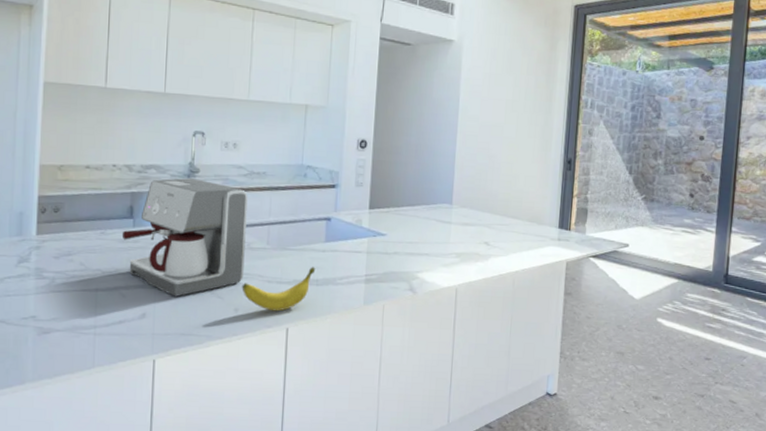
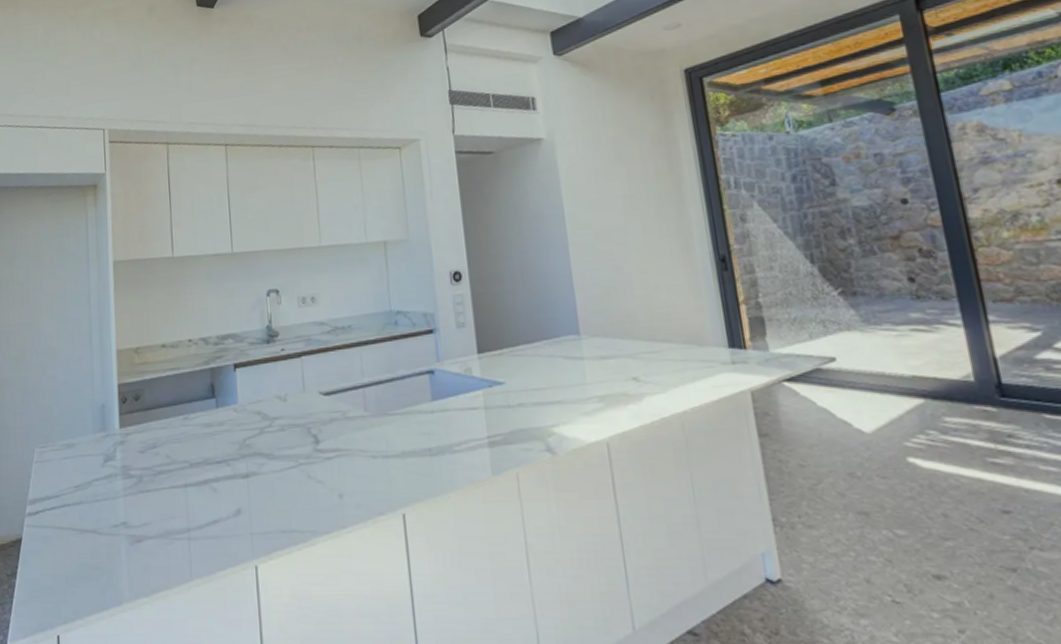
coffee maker: present [121,177,248,297] -> none [205,343,344,485]
banana: present [242,267,316,312] -> none [343,433,426,494]

